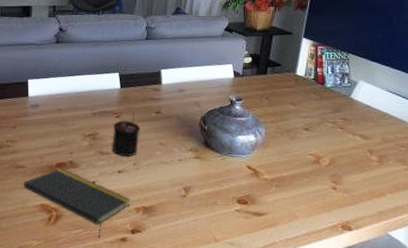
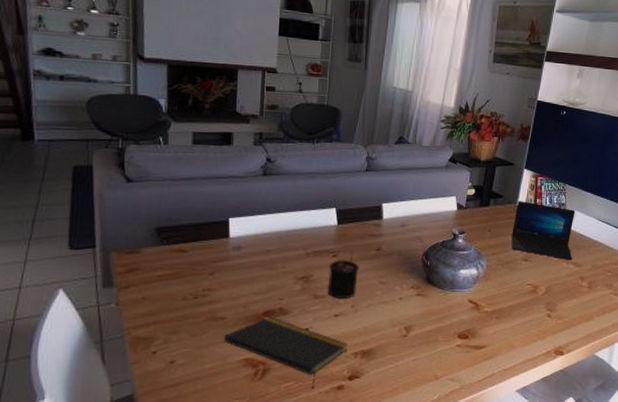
laptop: none [291,70,361,133] -> present [511,201,575,261]

